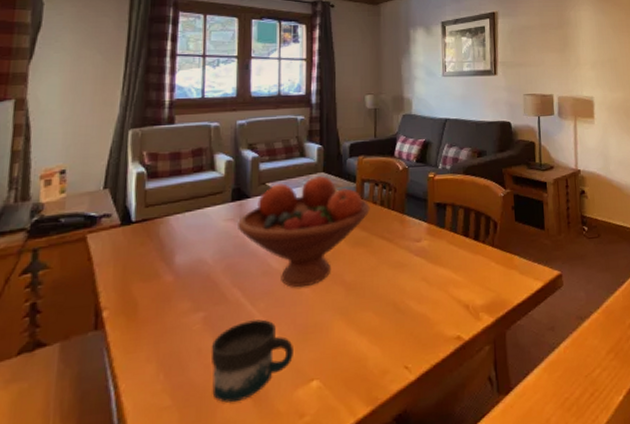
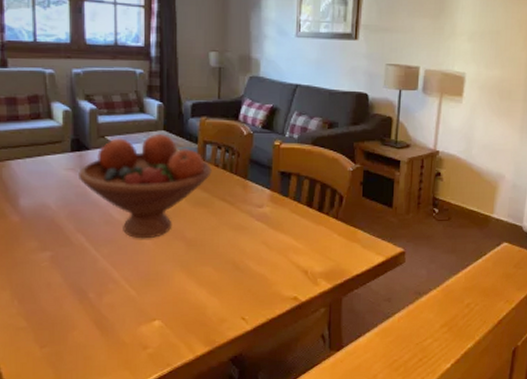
mug: present [211,319,293,403] -> none [59,263,136,331]

